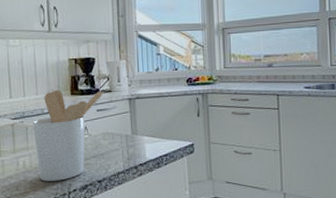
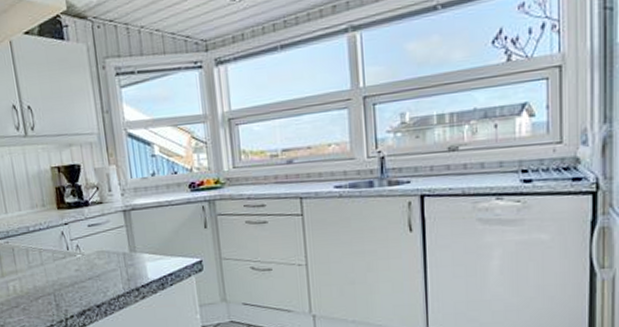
utensil holder: present [33,90,104,181] -> none [18,203,94,308]

